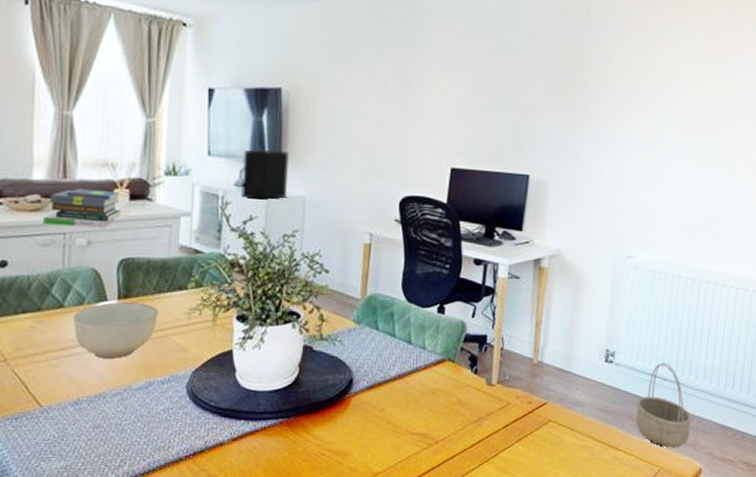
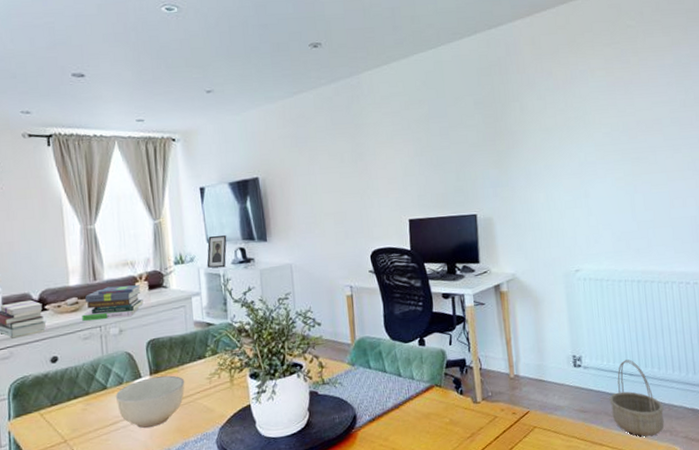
picture frame: none [204,148,233,188] -> present [206,235,227,268]
speaker: present [241,149,290,200] -> none [235,228,276,273]

